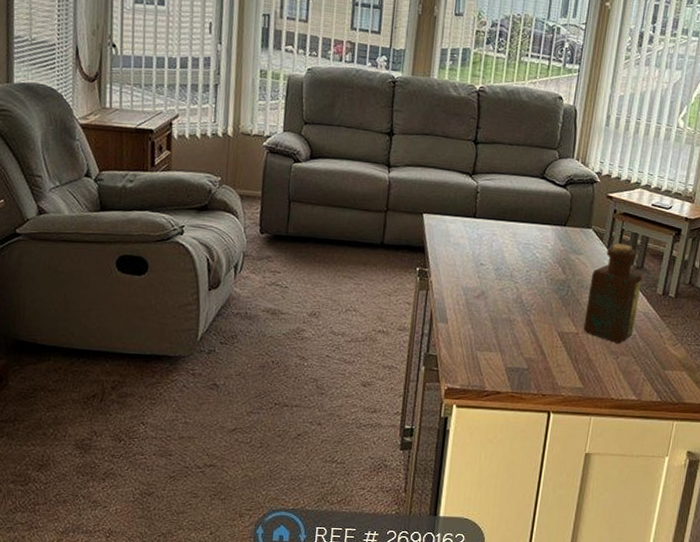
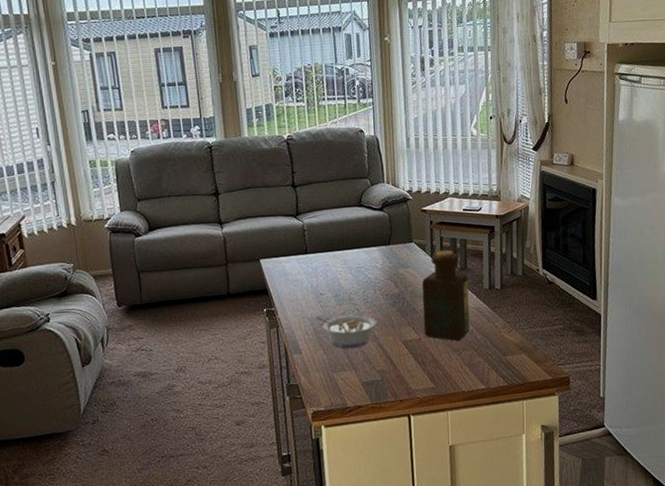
legume: none [469,286,535,329] -> present [315,315,377,348]

